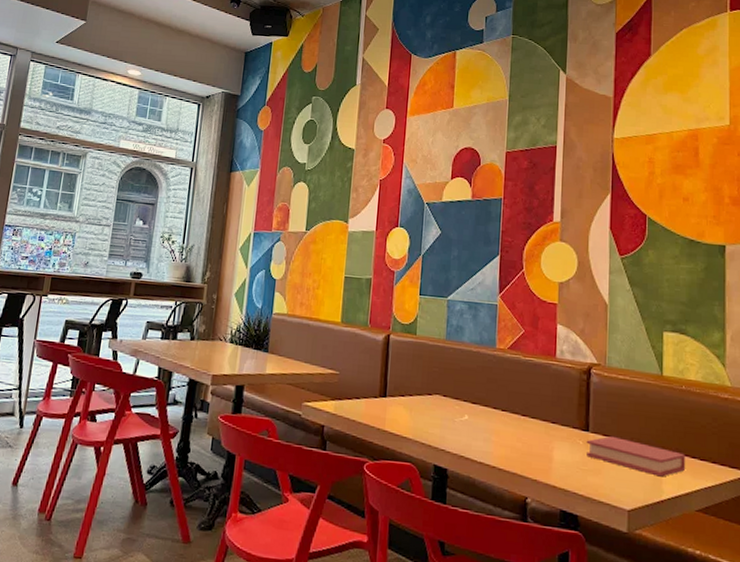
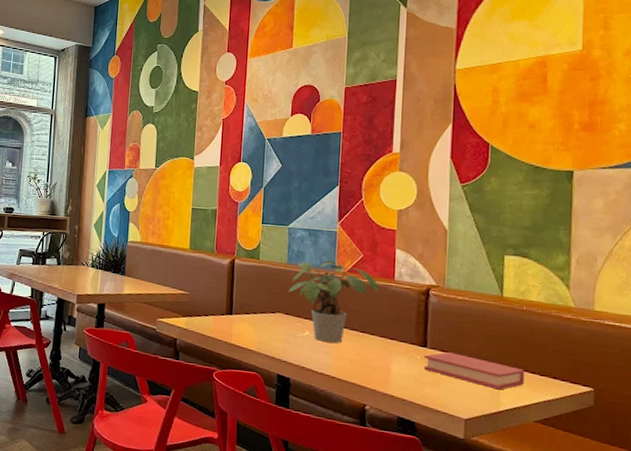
potted plant: none [446,336,540,428] -> present [288,260,379,343]

